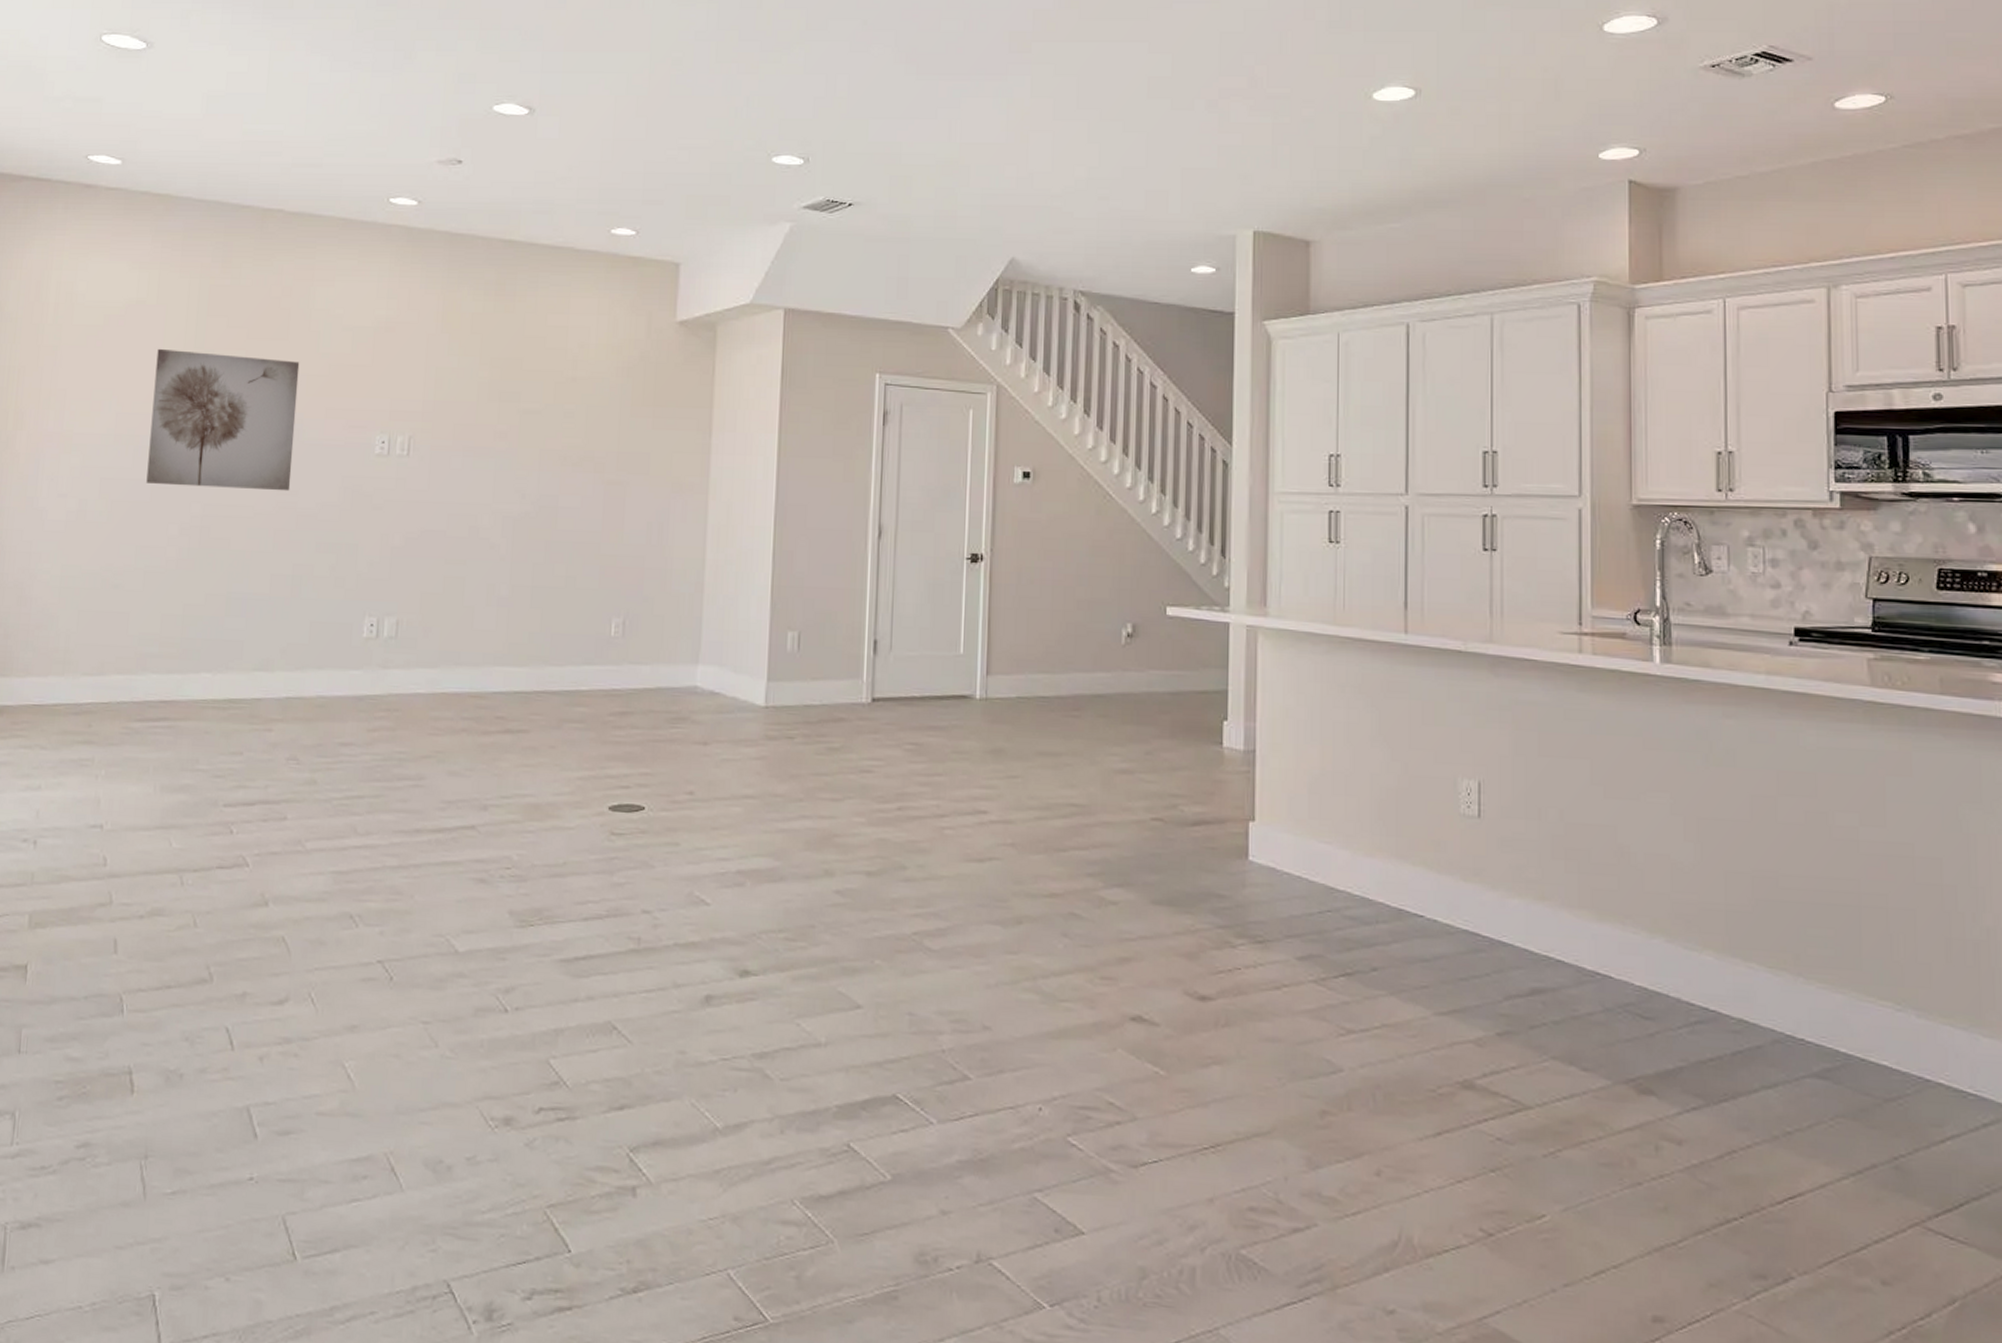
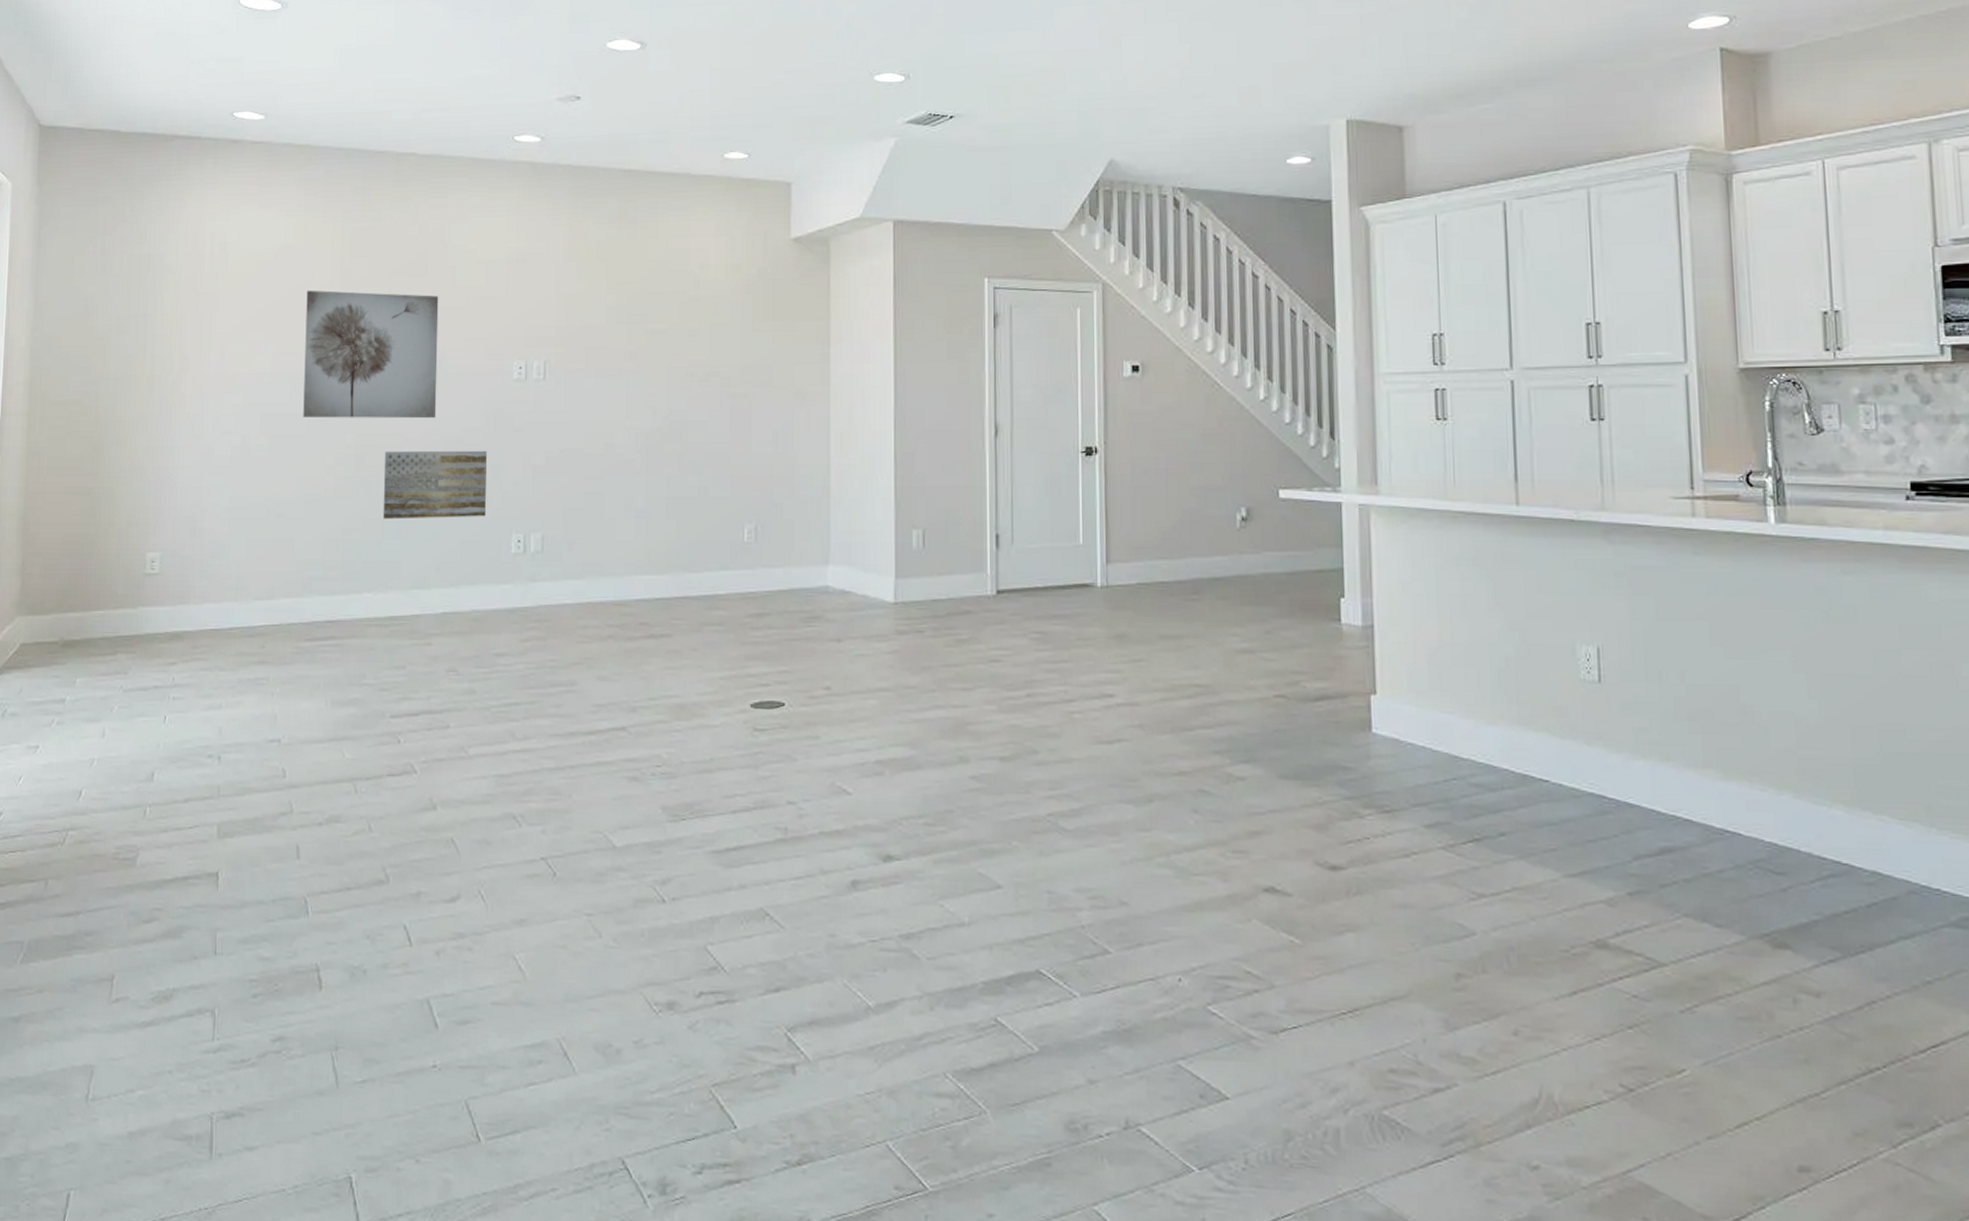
wall art: none [226,523,343,598] -> present [382,450,488,519]

